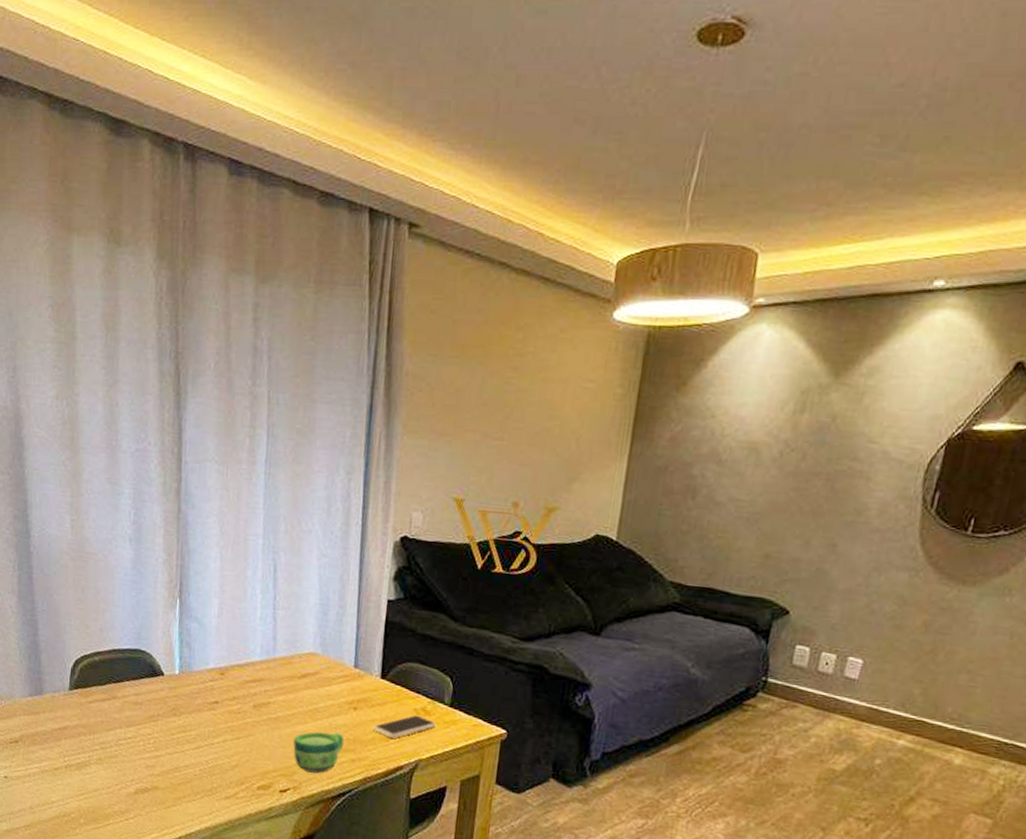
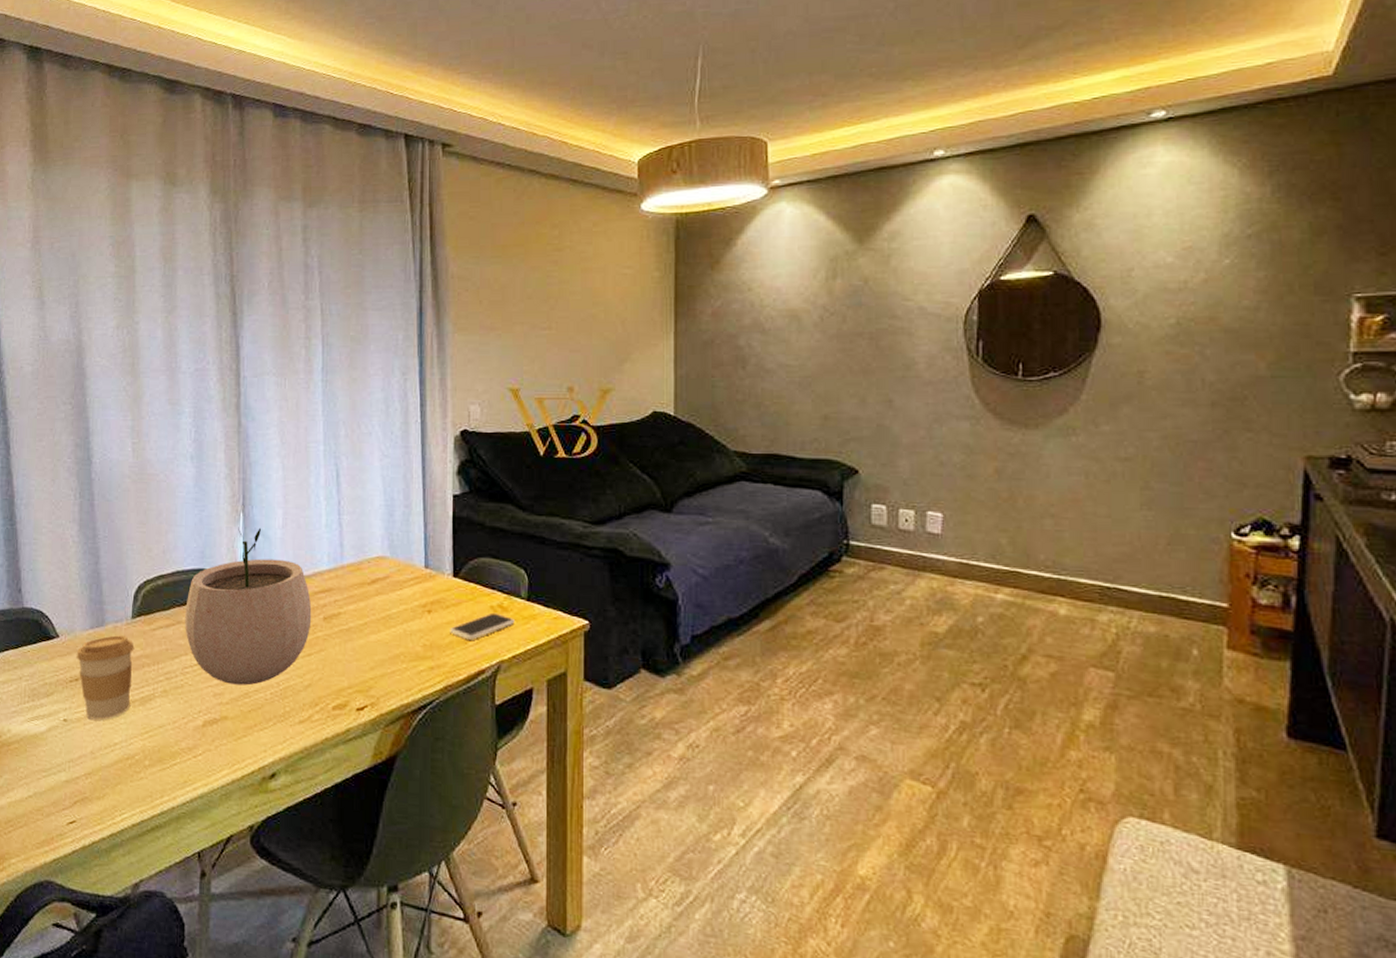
coffee cup: none [16,704,72,780] -> present [76,635,135,720]
plant pot: none [120,613,243,761] -> present [185,528,312,686]
cup: present [293,732,345,774] -> none [368,639,421,686]

